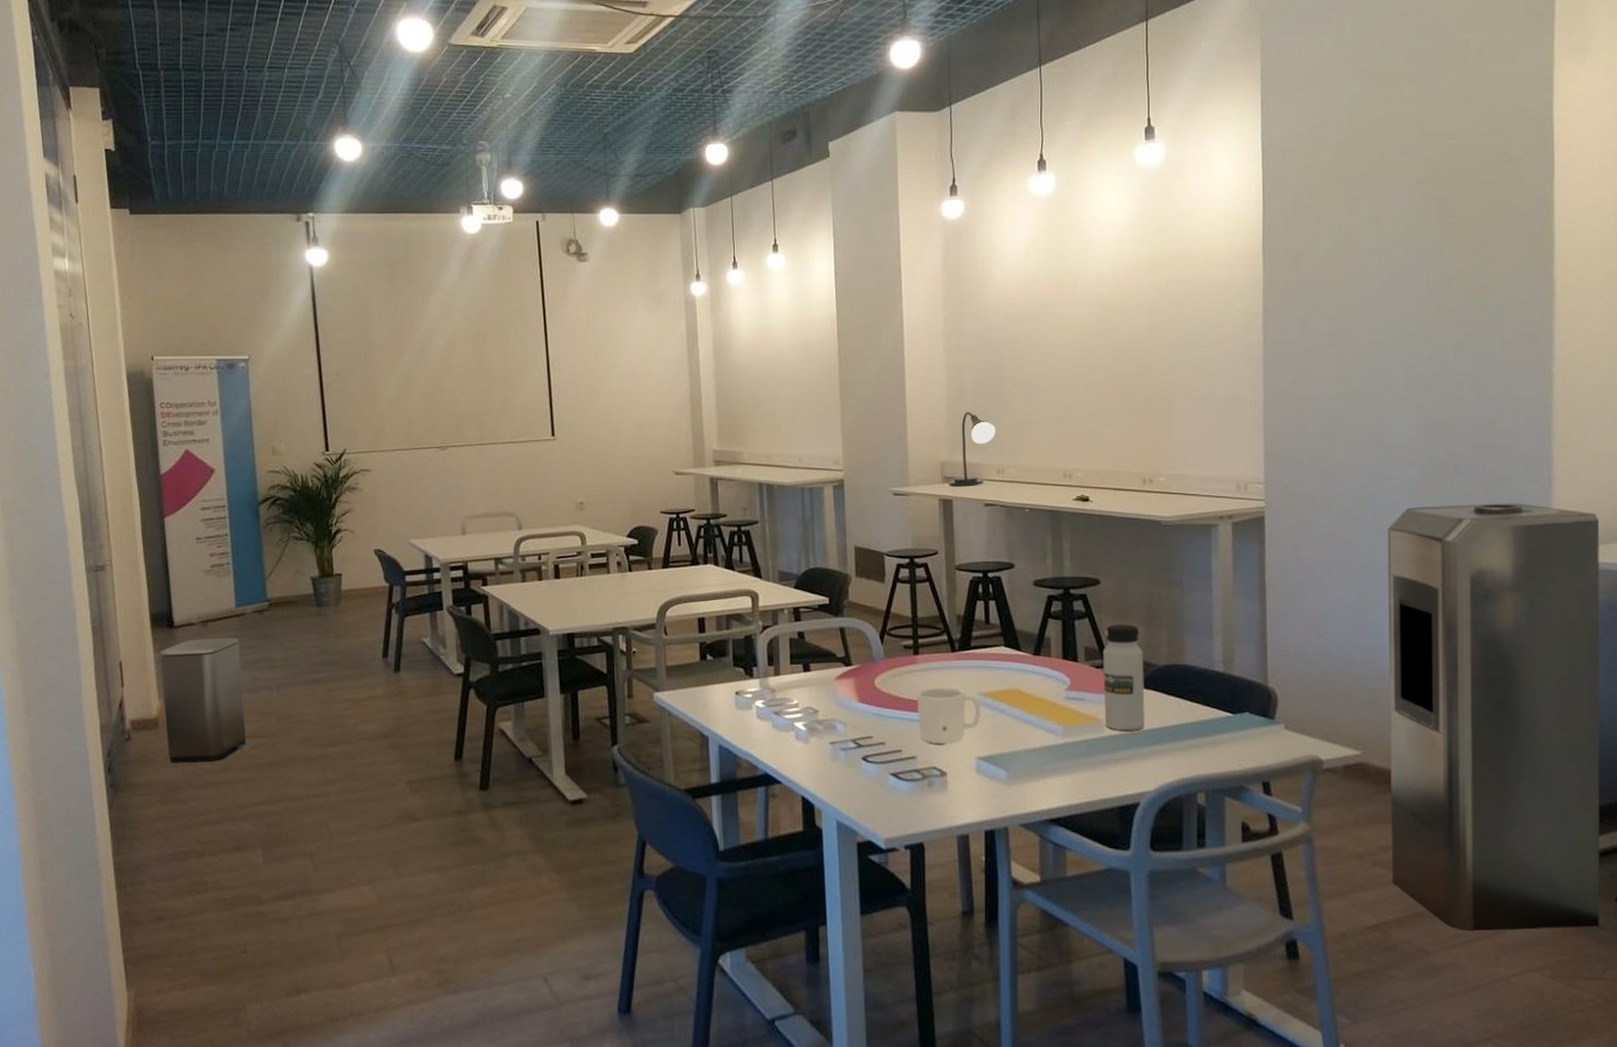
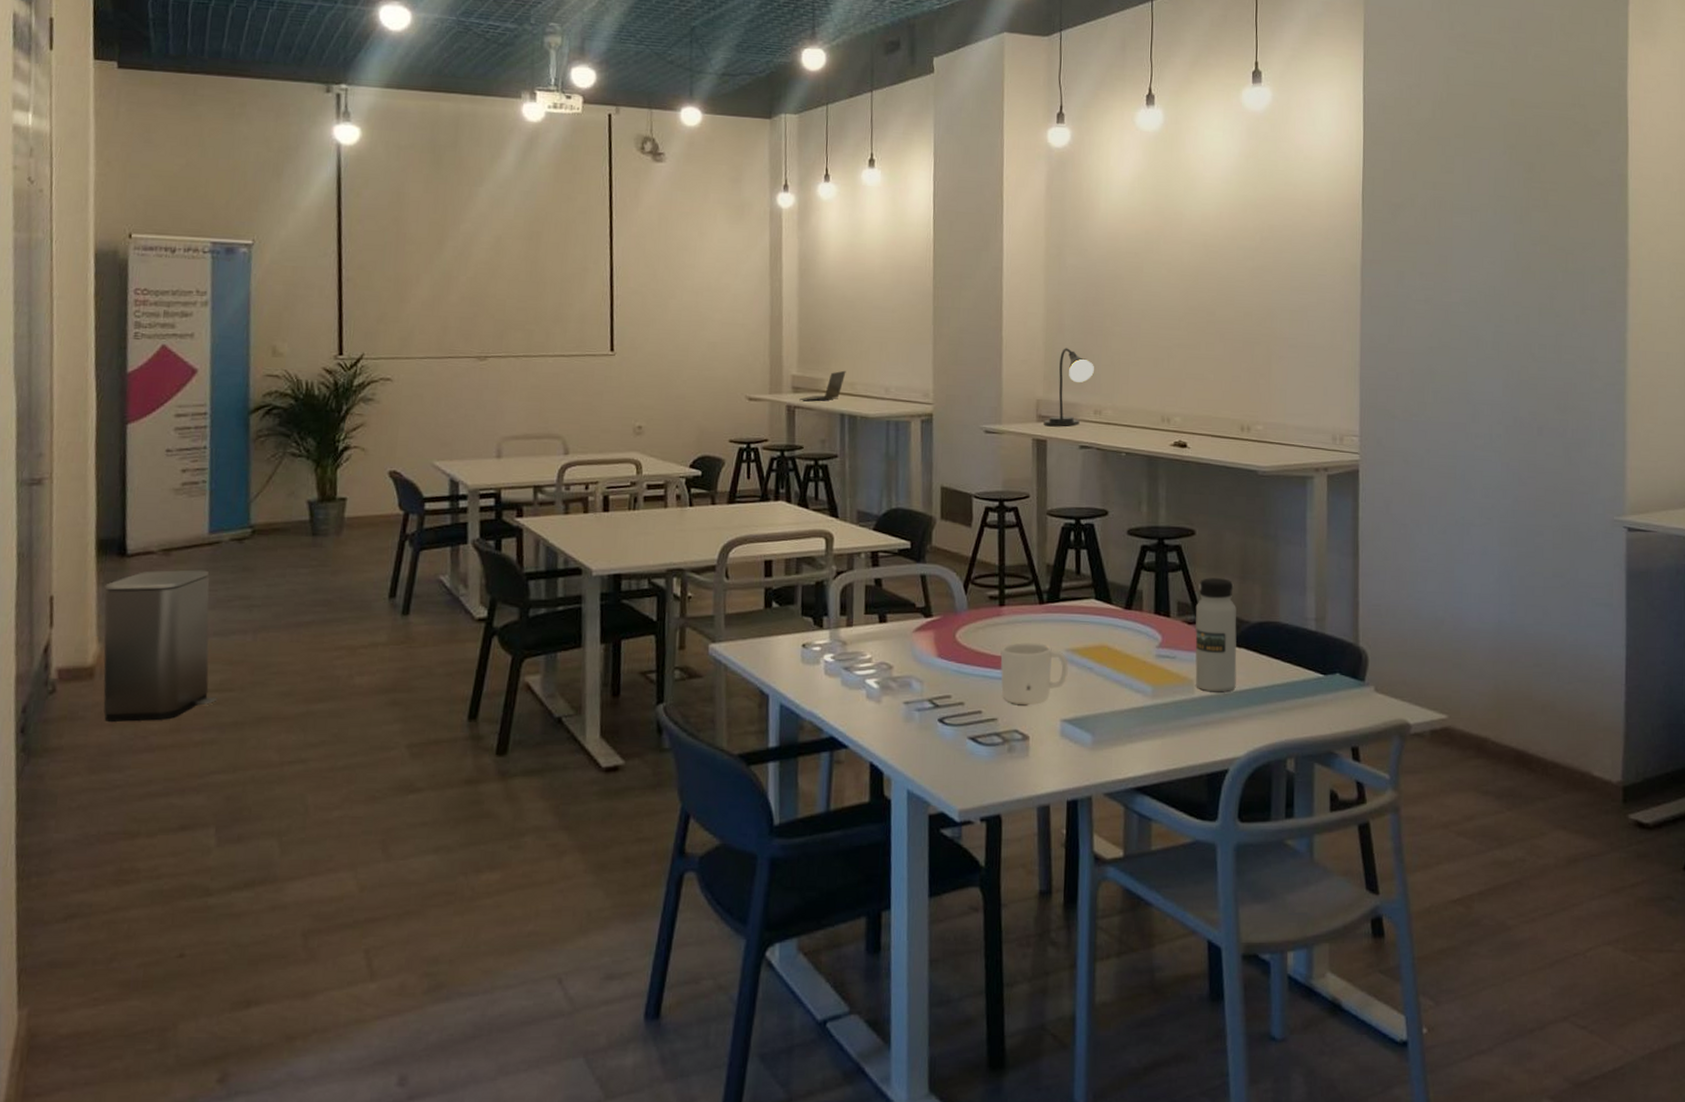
laptop: none [721,443,762,473] -> present [799,370,846,402]
water dispenser: present [1387,503,1600,931] -> none [1475,465,1669,903]

